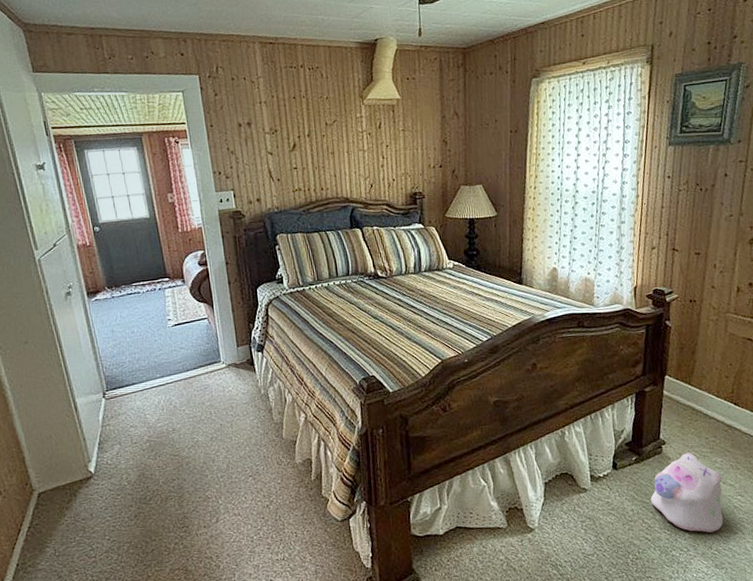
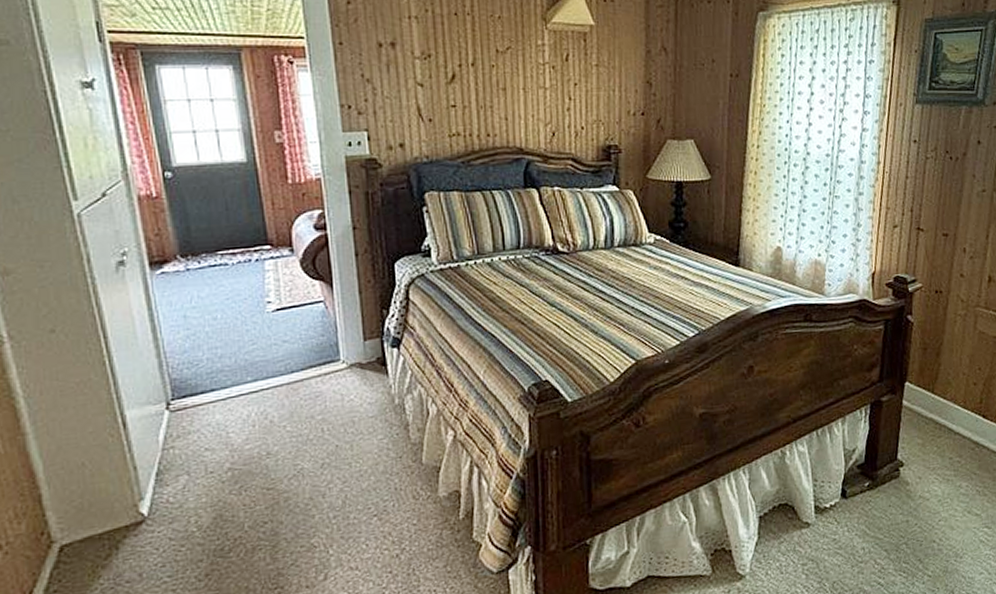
plush toy: present [650,452,724,533] -> none [884,475,968,574]

